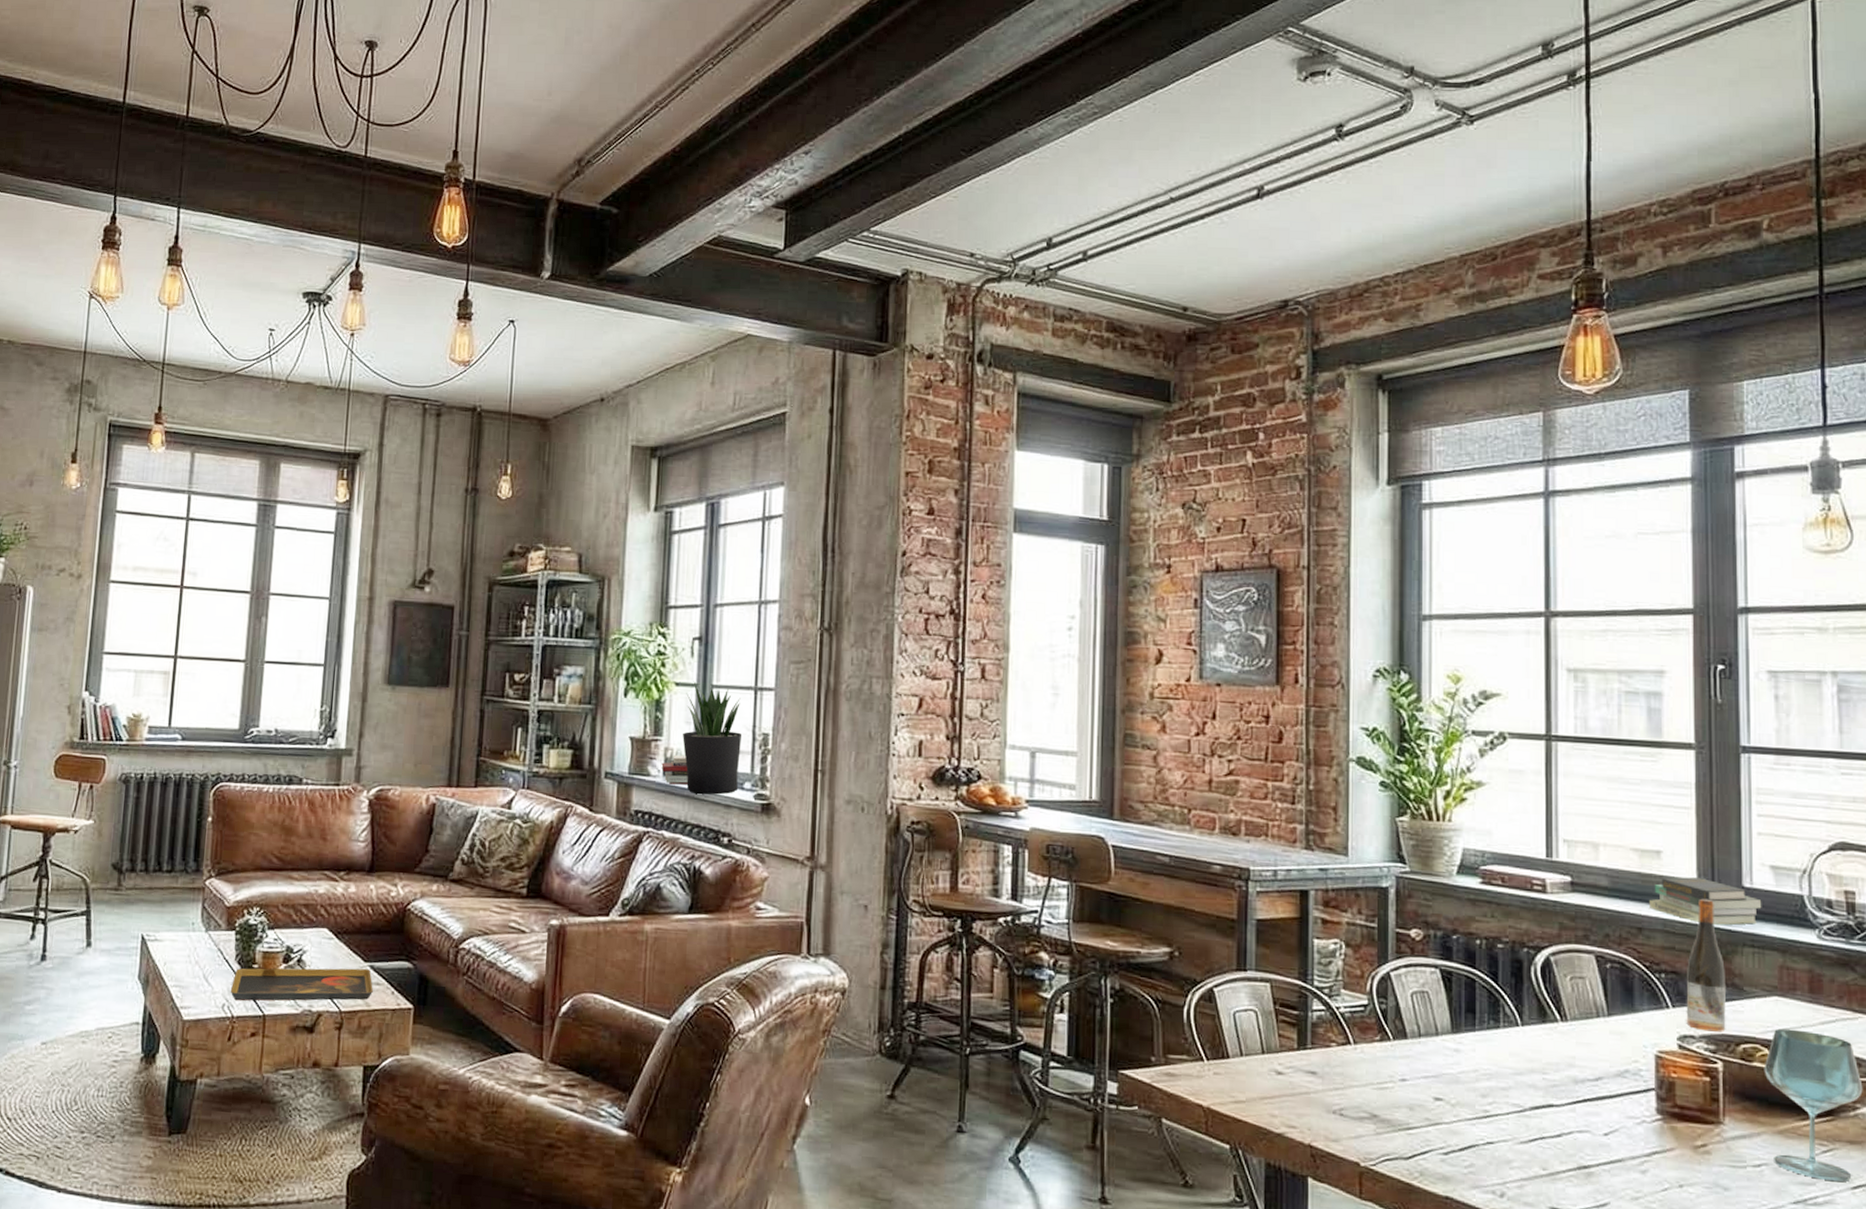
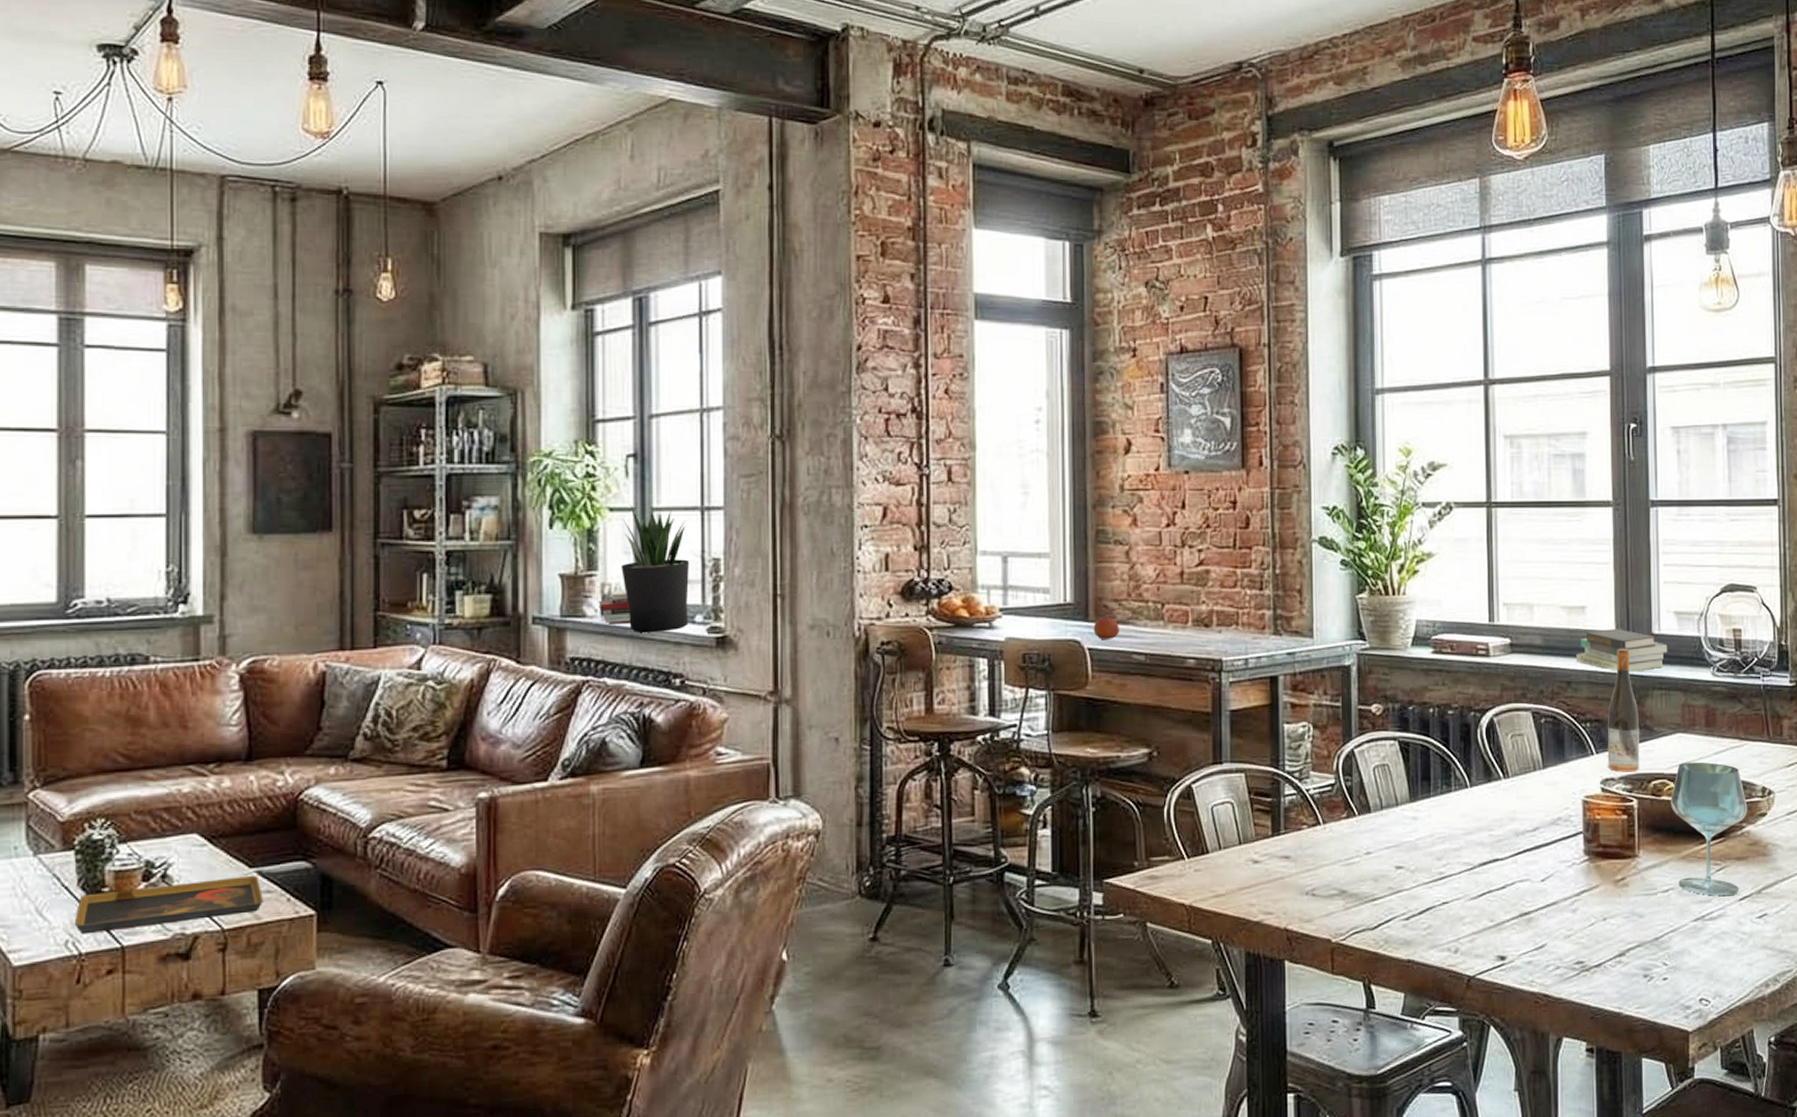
fruit: none [1118,816,1144,840] -> present [1093,616,1119,641]

